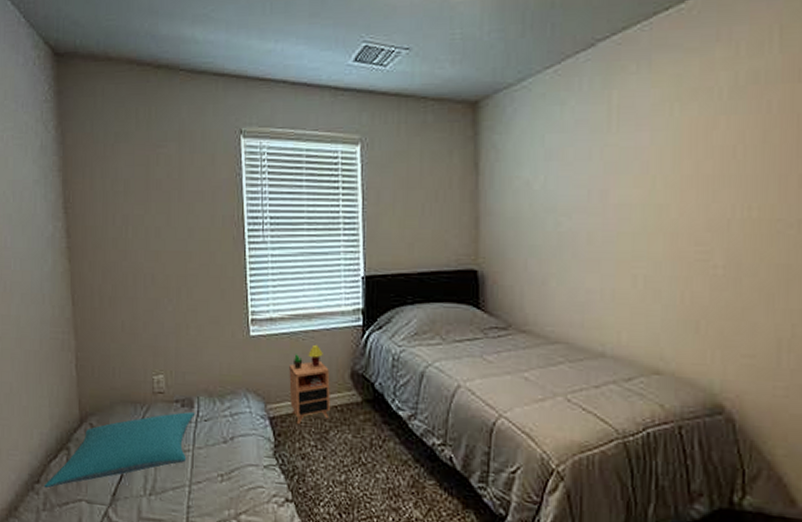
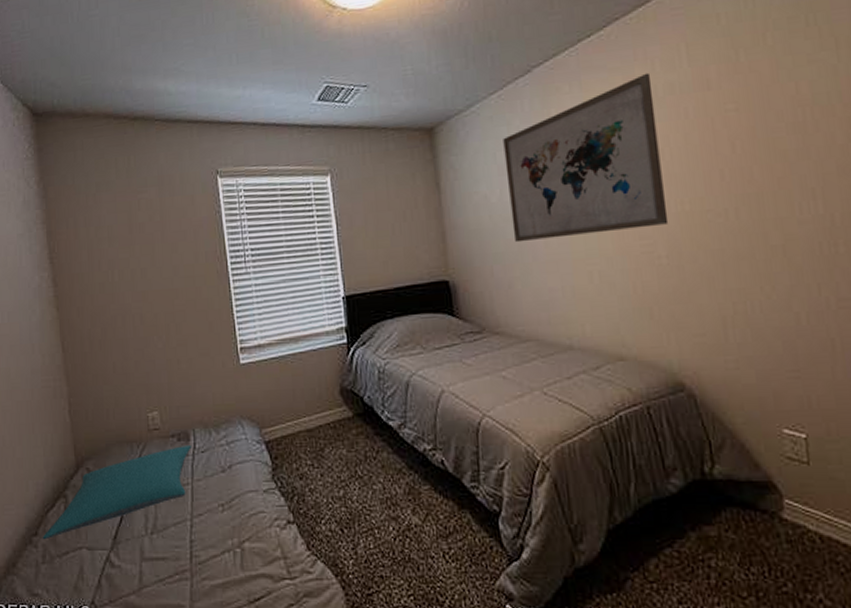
nightstand: present [289,344,331,425] -> none [280,365,324,446]
wall art: none [553,56,734,236] -> present [503,72,669,243]

